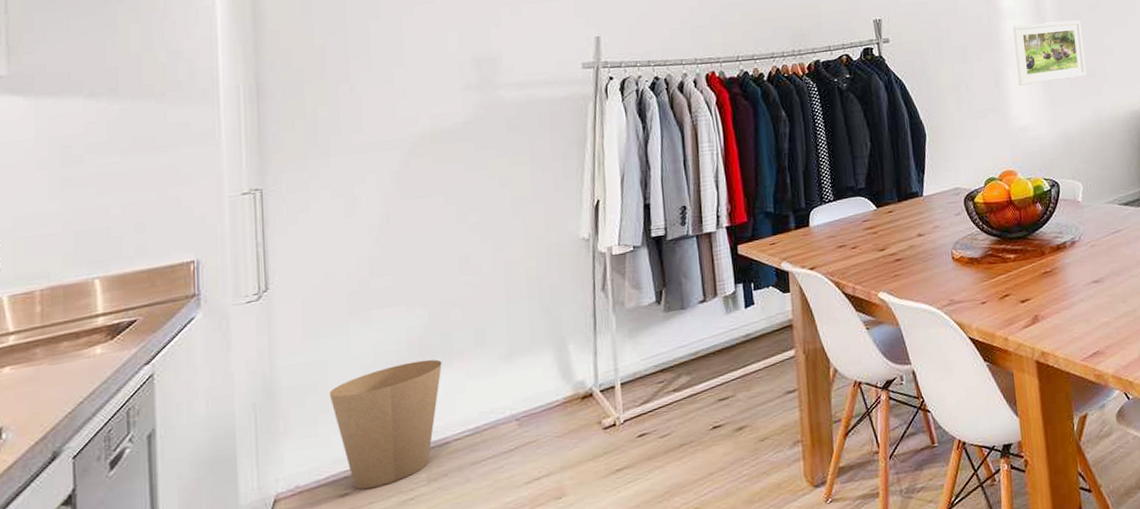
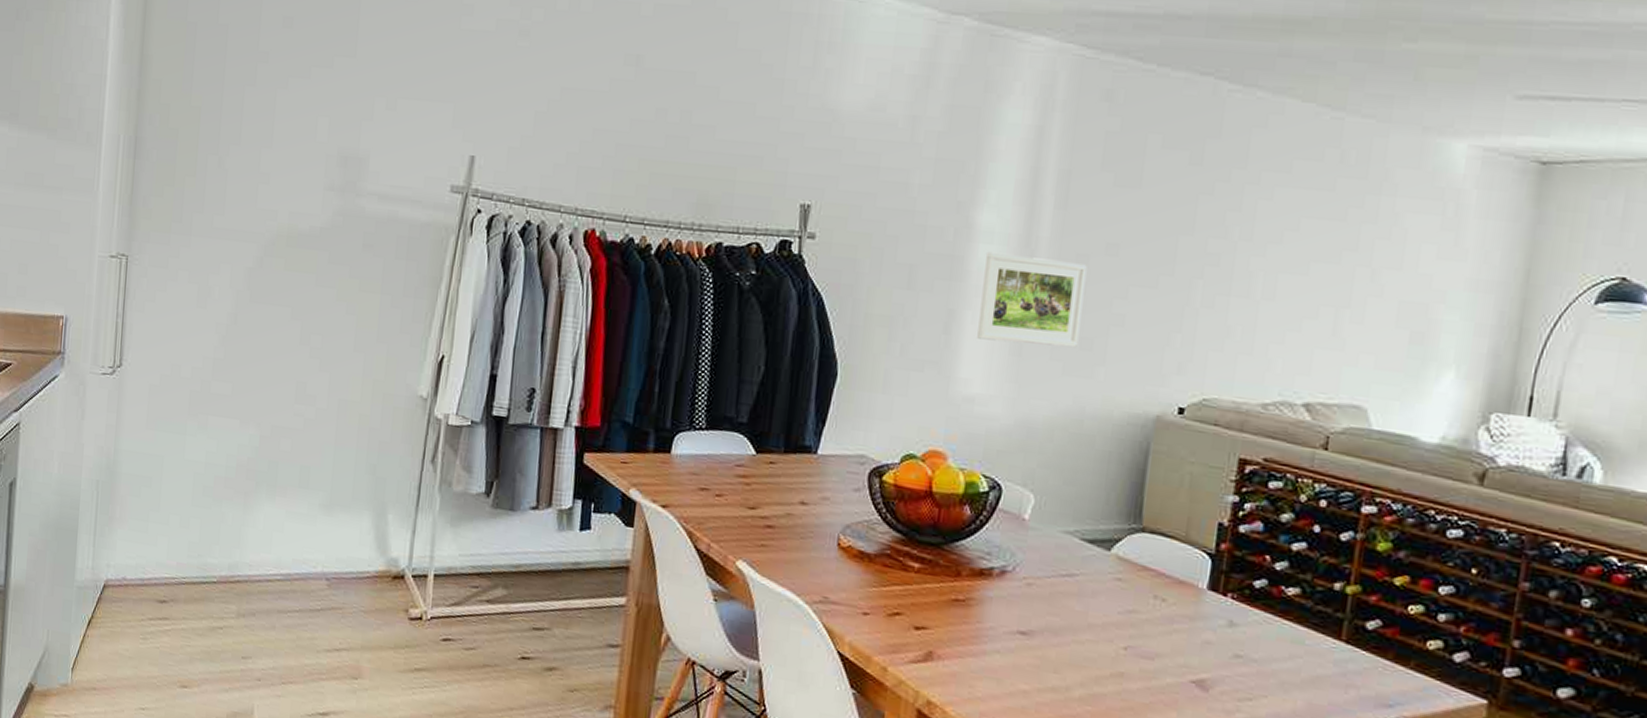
trash can: present [329,359,442,490] -> none [161,482,266,605]

